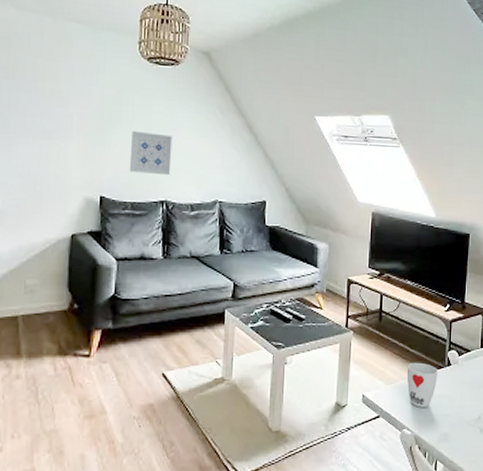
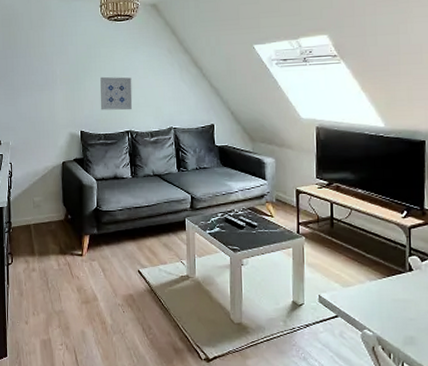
cup: present [407,362,438,407] -> none [365,267,398,310]

